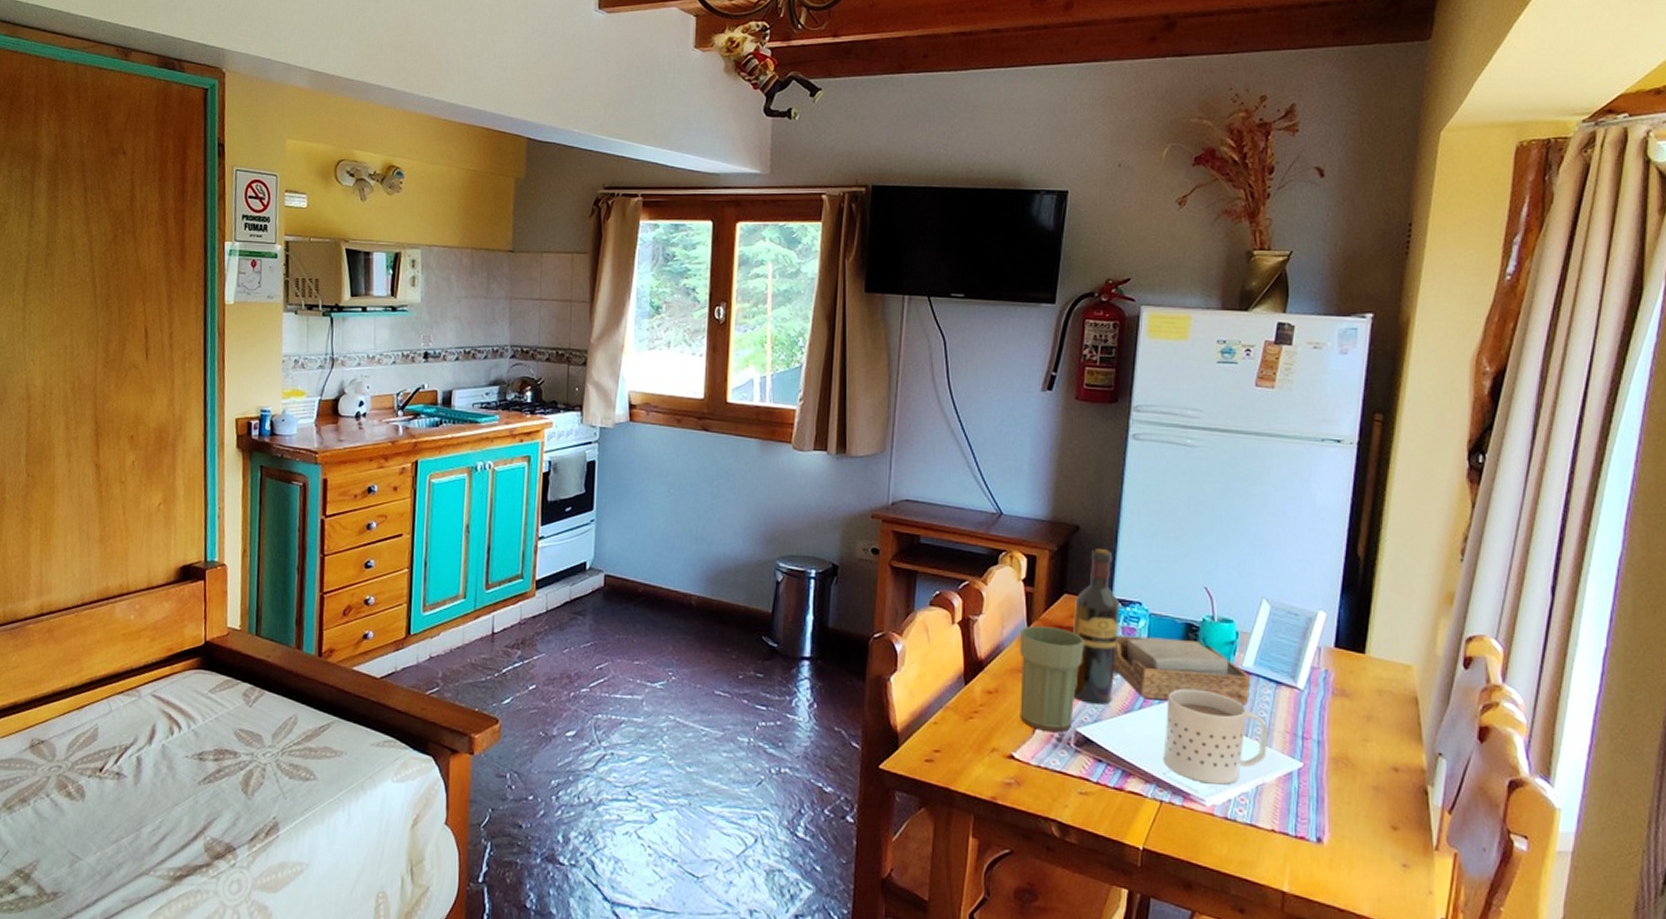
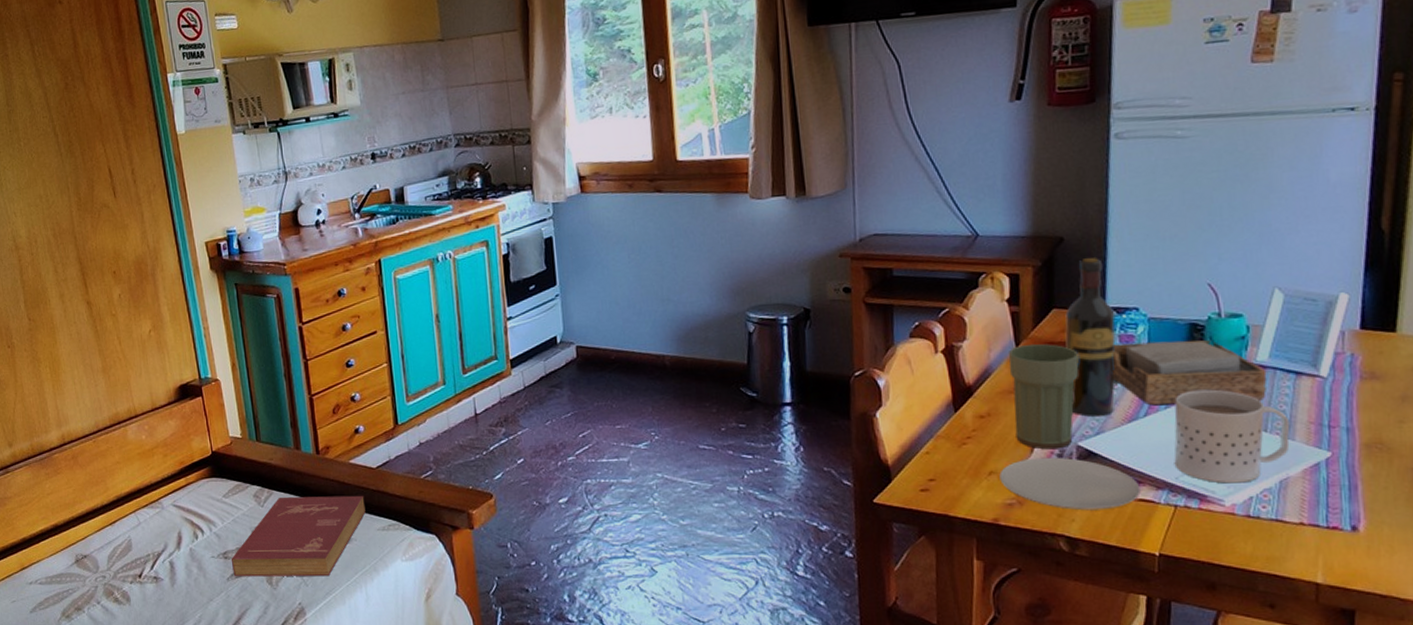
book: none [206,698,363,791] -> present [231,495,366,577]
plate: none [1001,739,1130,799] -> present [999,457,1141,511]

